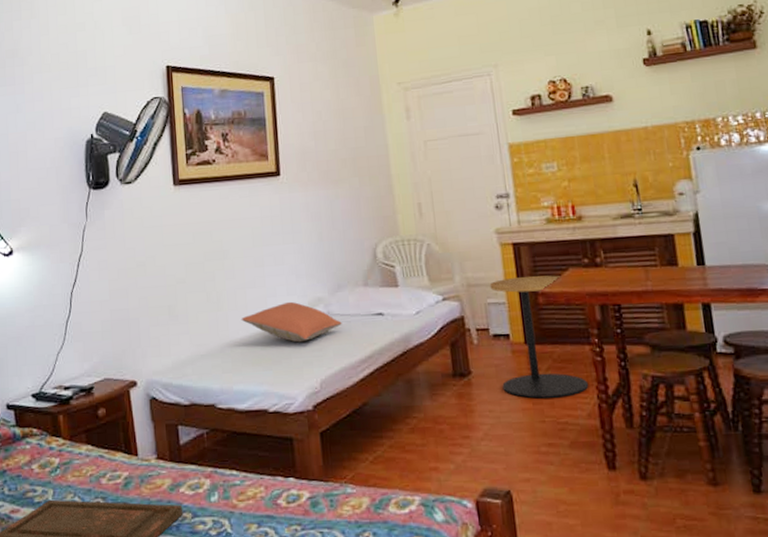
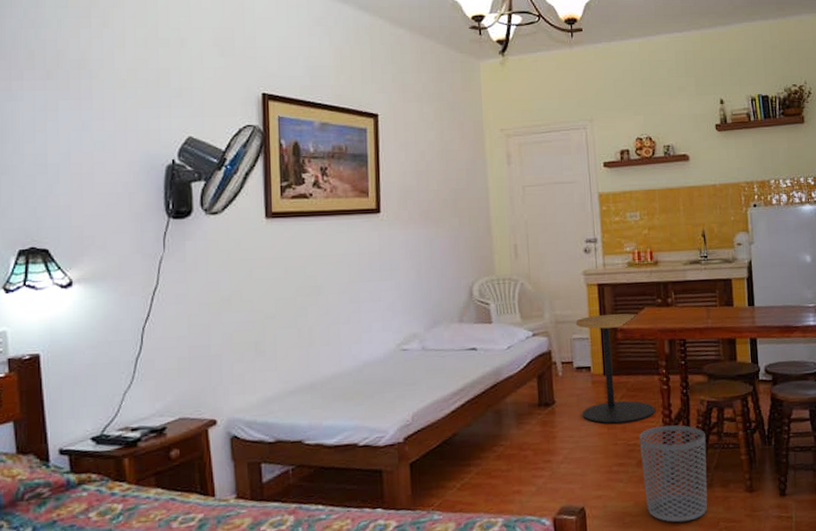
pillow: present [241,301,342,343] -> none [333,337,436,378]
waste bin: none [570,402,660,516] -> present [639,425,708,523]

